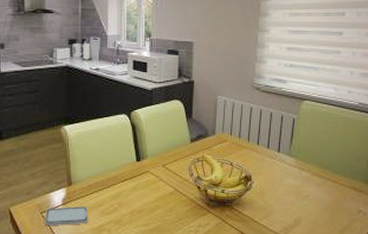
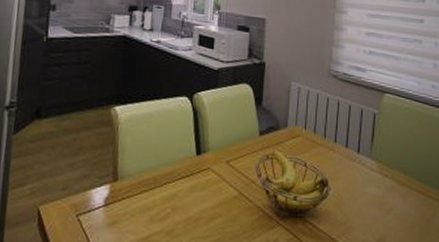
smartphone: present [45,206,89,225] -> none [80,208,135,234]

